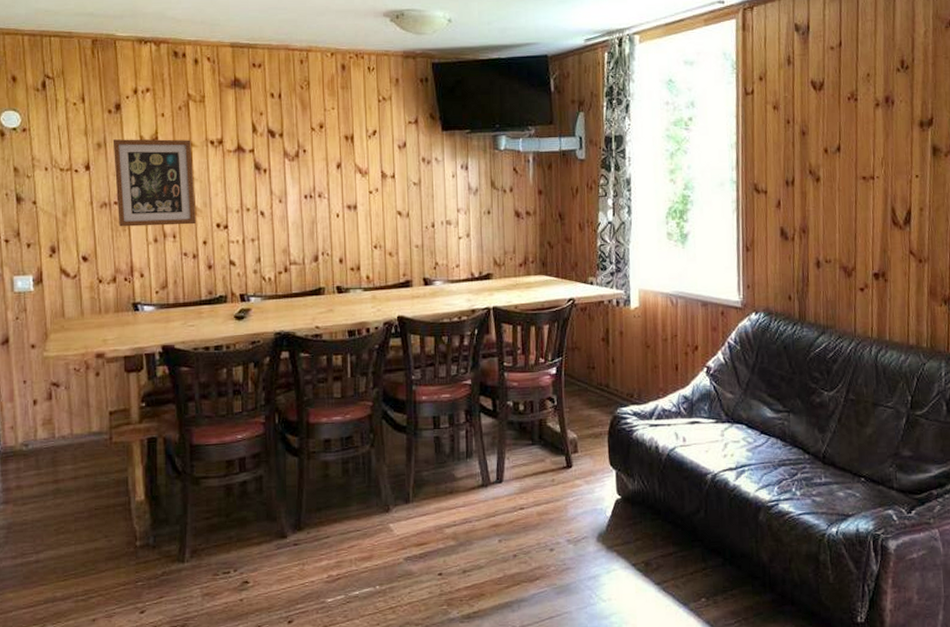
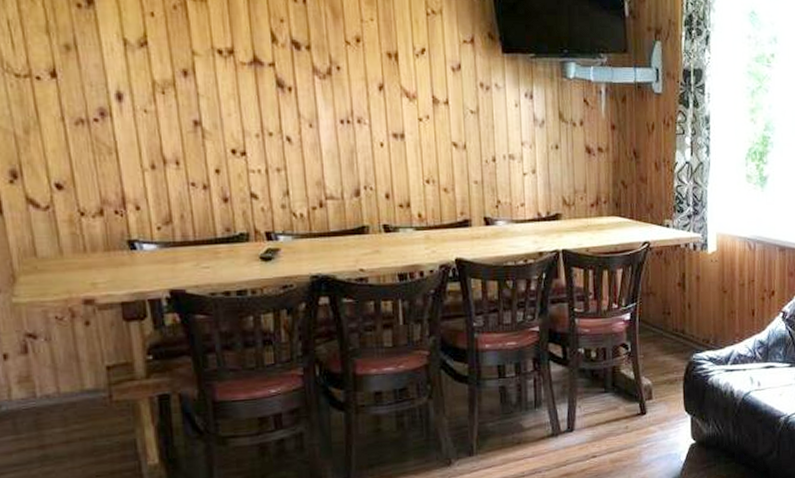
wall art: present [112,139,196,227] -> none [85,41,204,149]

